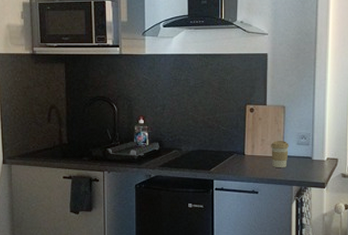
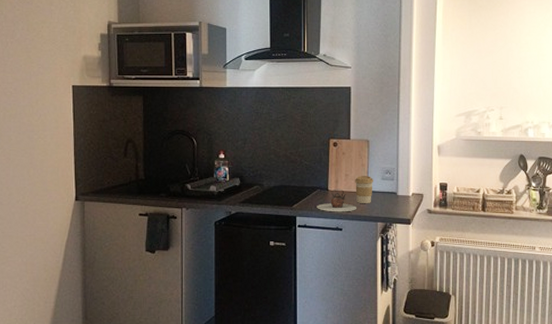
teapot: none [233,153,273,176] -> present [317,188,358,212]

